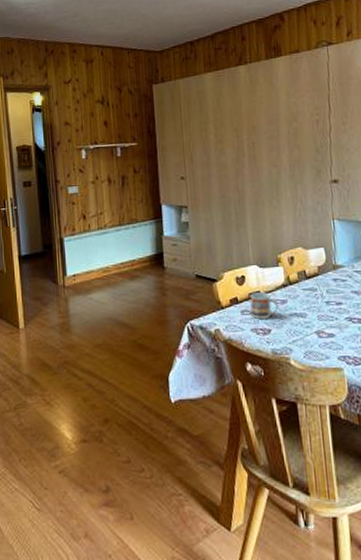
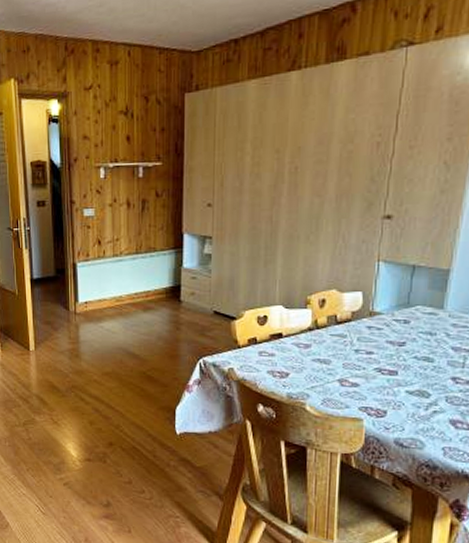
cup: present [250,292,279,320] -> none [270,334,301,363]

